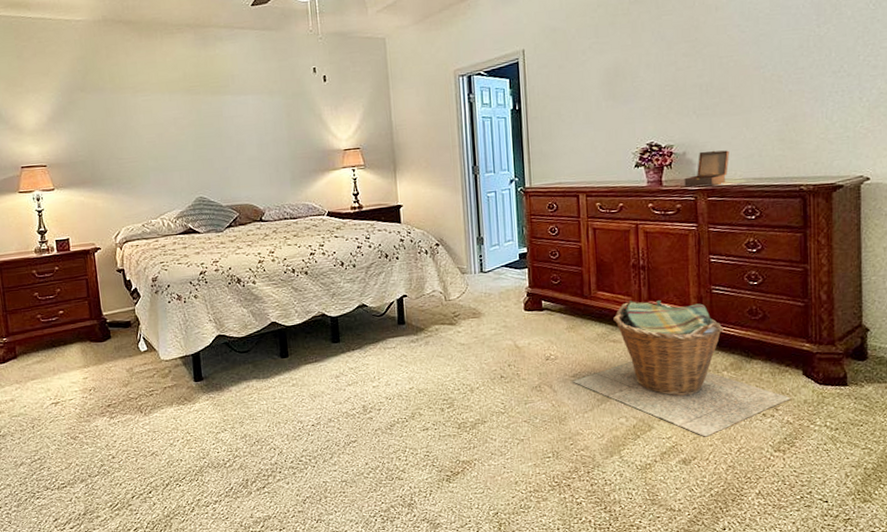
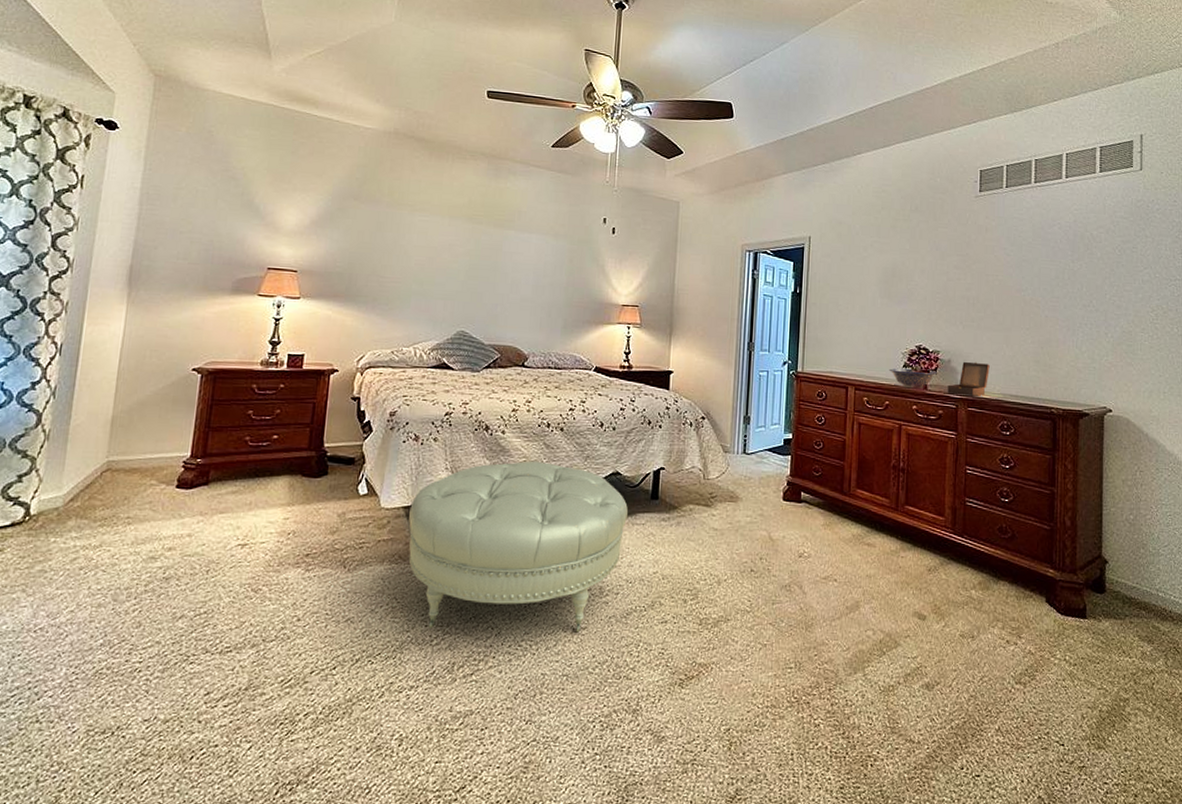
ottoman: none [185,303,379,454] -> present [408,460,628,633]
laundry basket: present [573,300,792,437] -> none [823,503,1035,661]
decorative bowl: none [619,165,673,188] -> present [888,367,938,389]

